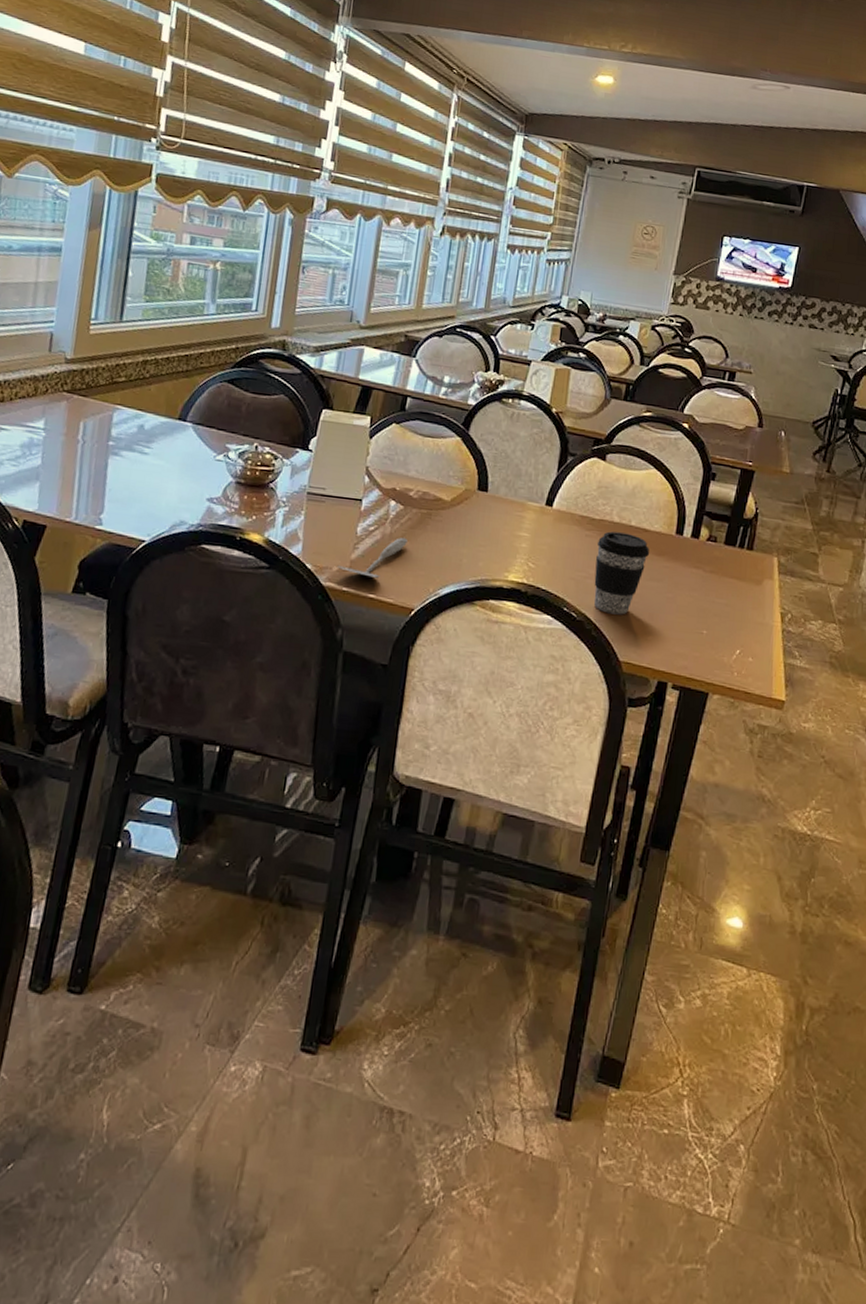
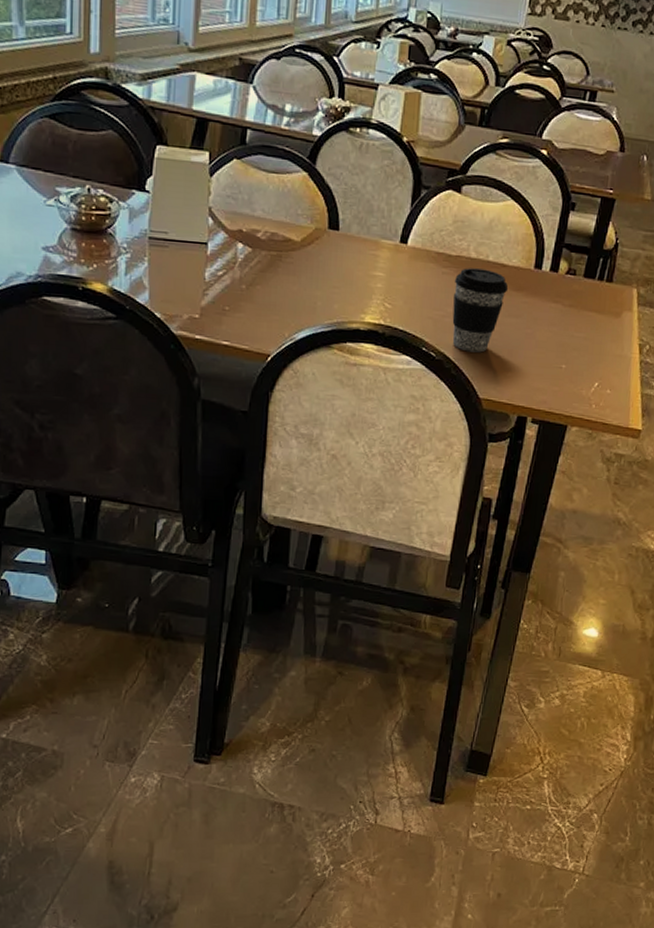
spatula: present [337,538,408,578] -> none [187,282,259,325]

